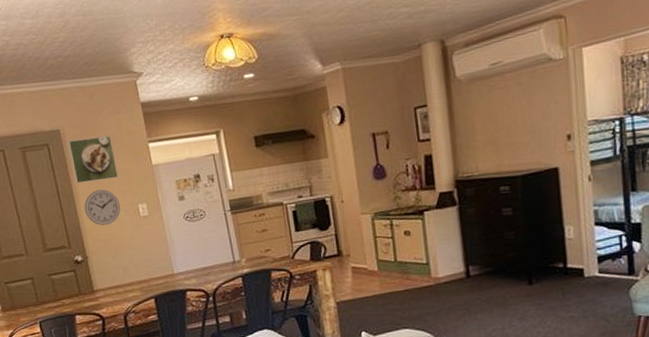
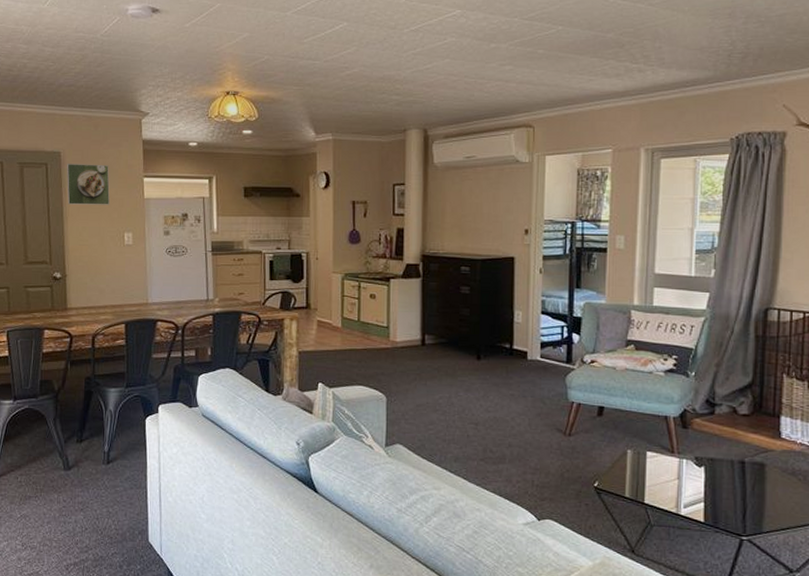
wall clock: present [84,189,121,226] -> none [71,213,107,248]

